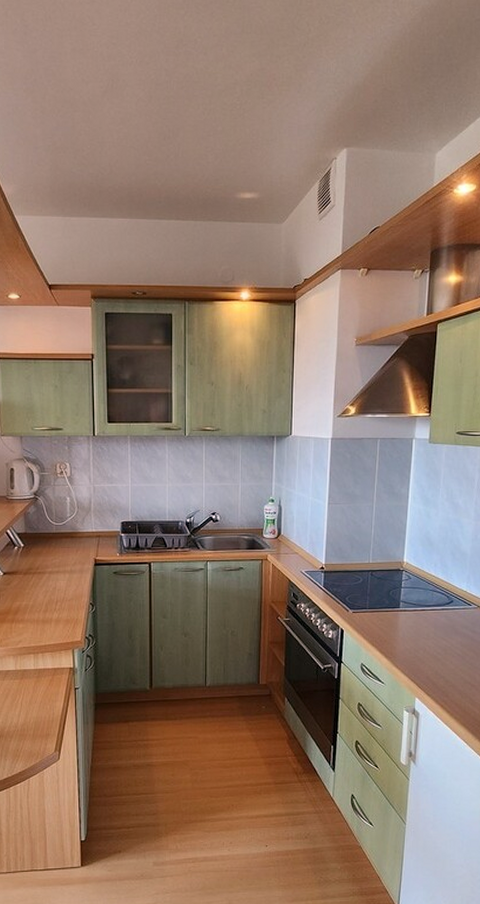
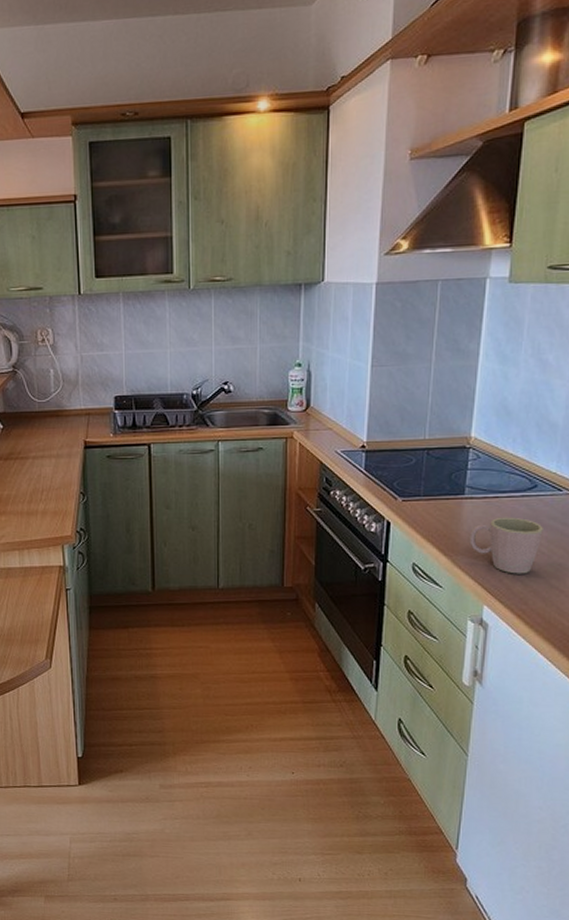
mug: none [404,626,458,672] -> present [469,517,543,574]

